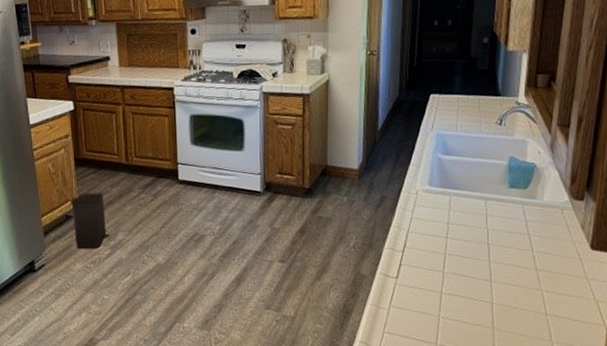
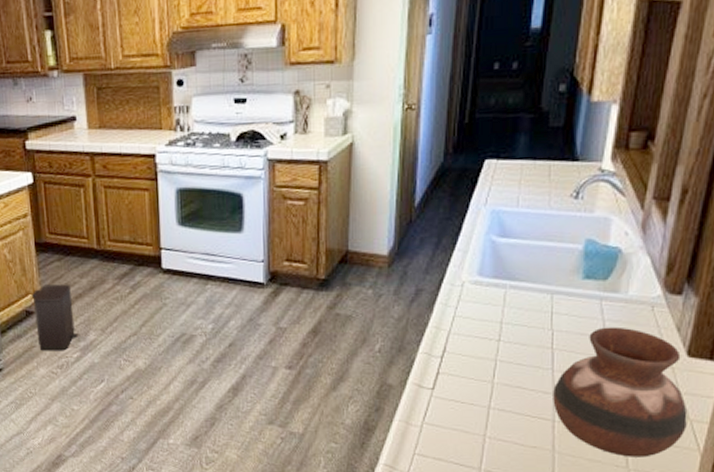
vase: none [491,226,594,332] -> present [553,327,688,457]

